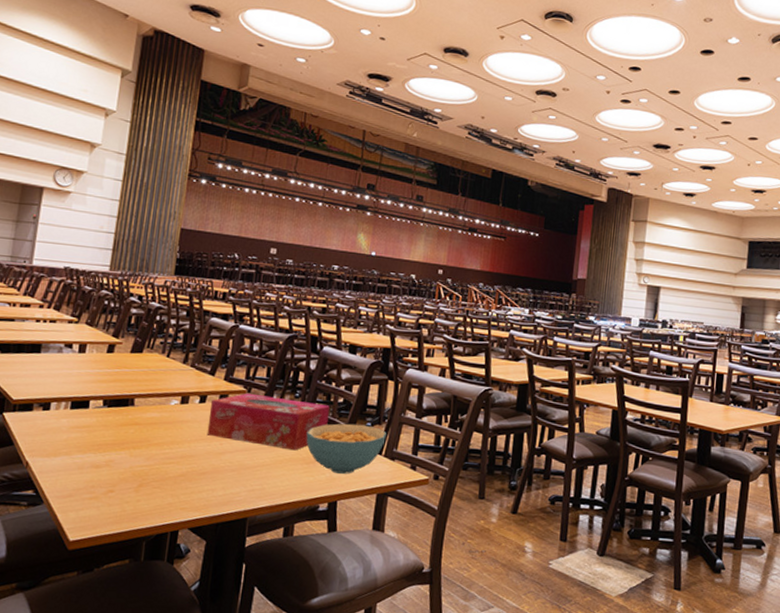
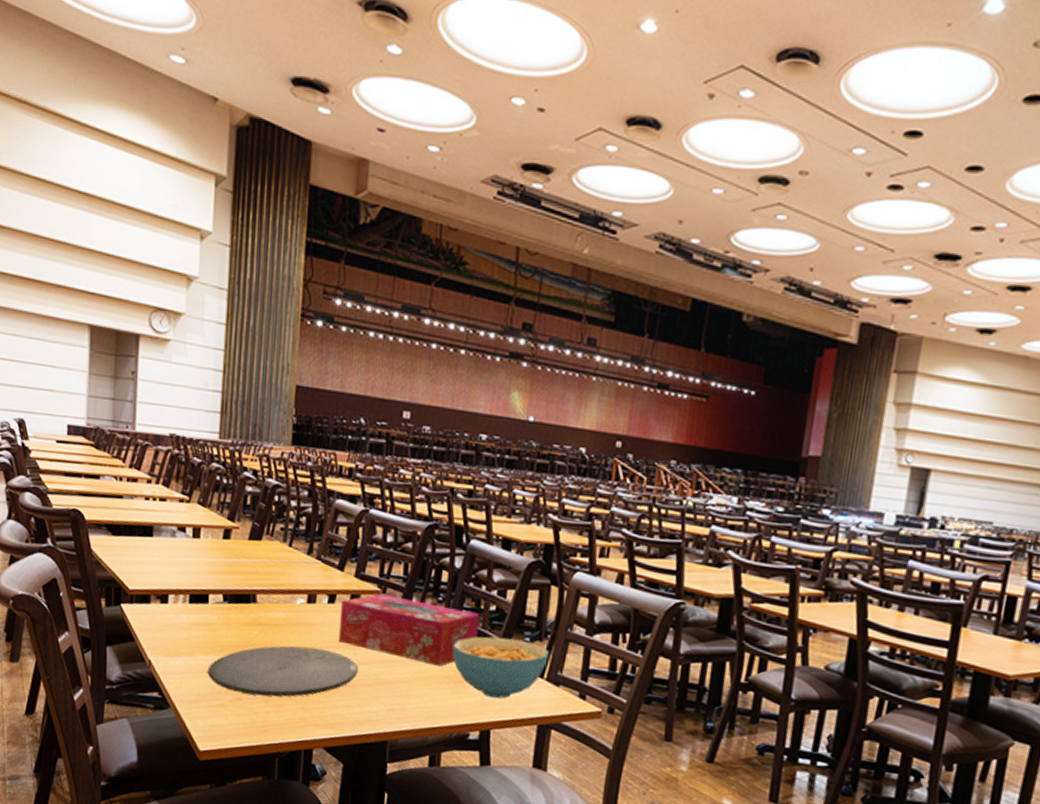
plate: none [83,440,224,487] -> present [207,645,359,697]

